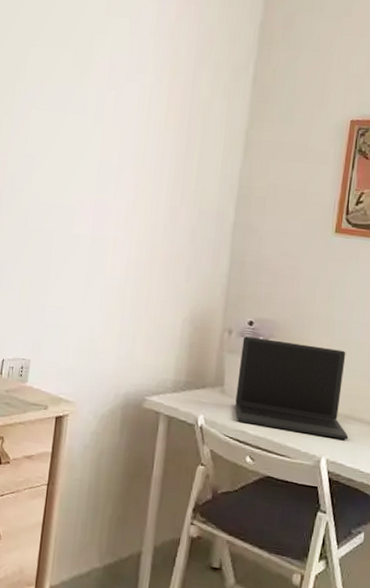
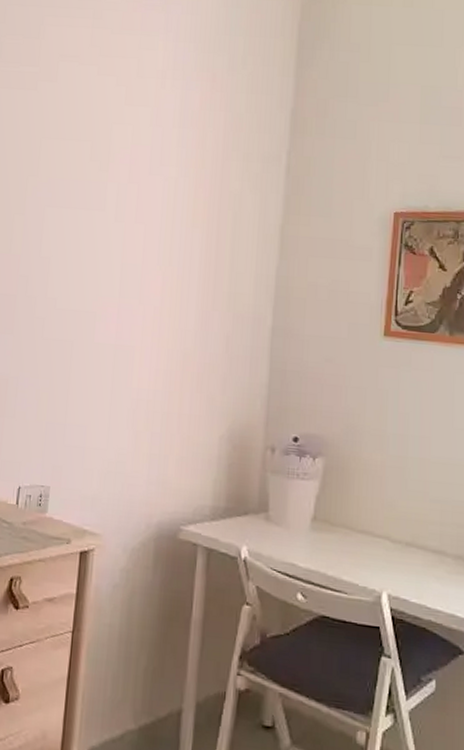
laptop: present [235,336,349,440] -> none [282,454,412,571]

